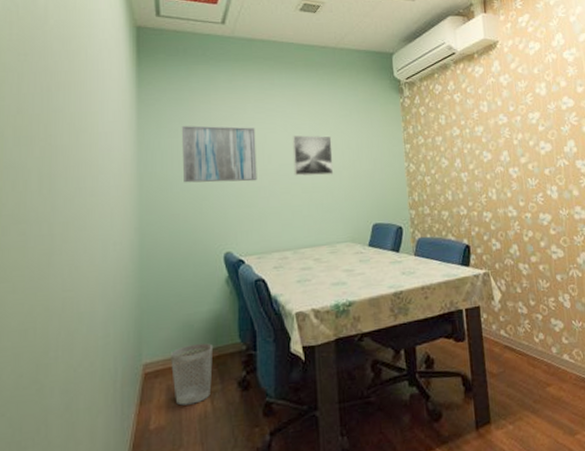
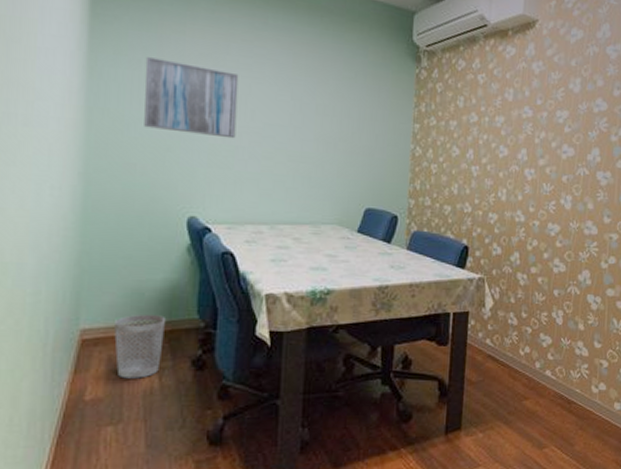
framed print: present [292,135,334,176] -> none [280,91,330,146]

